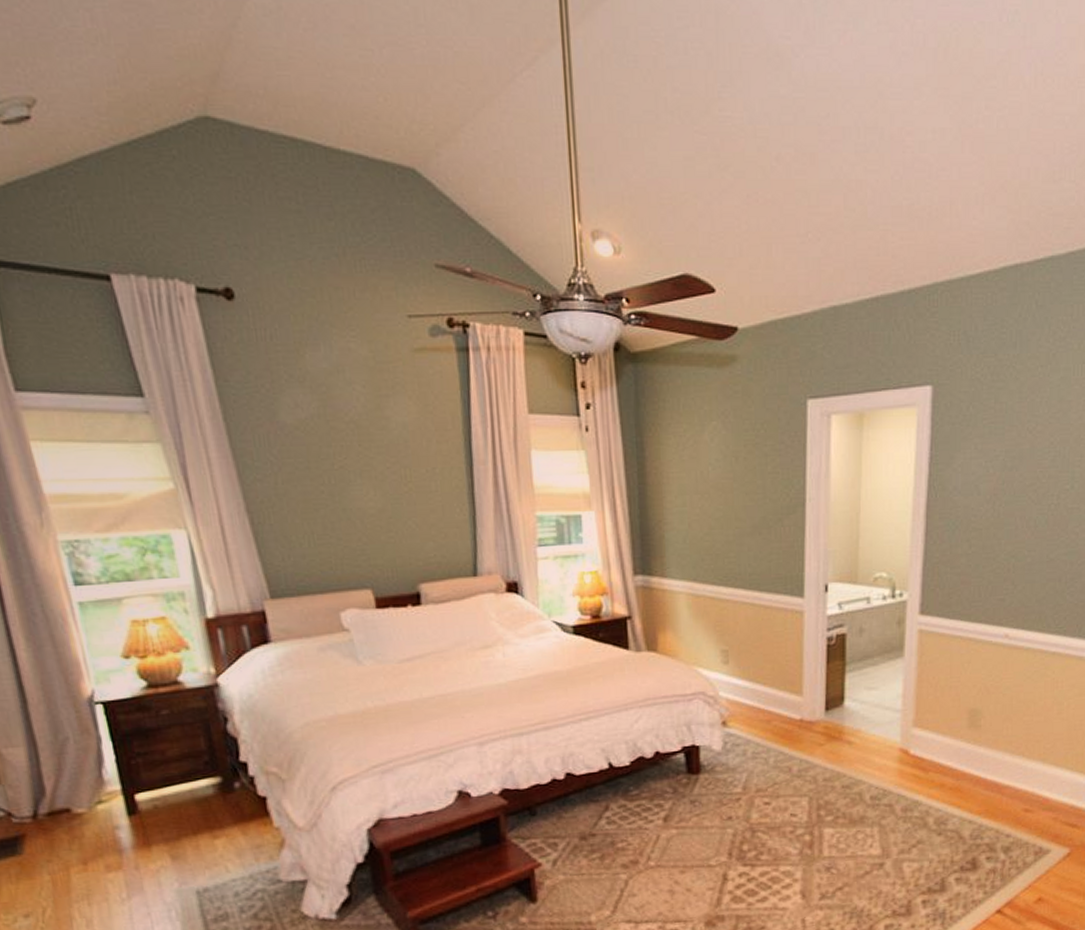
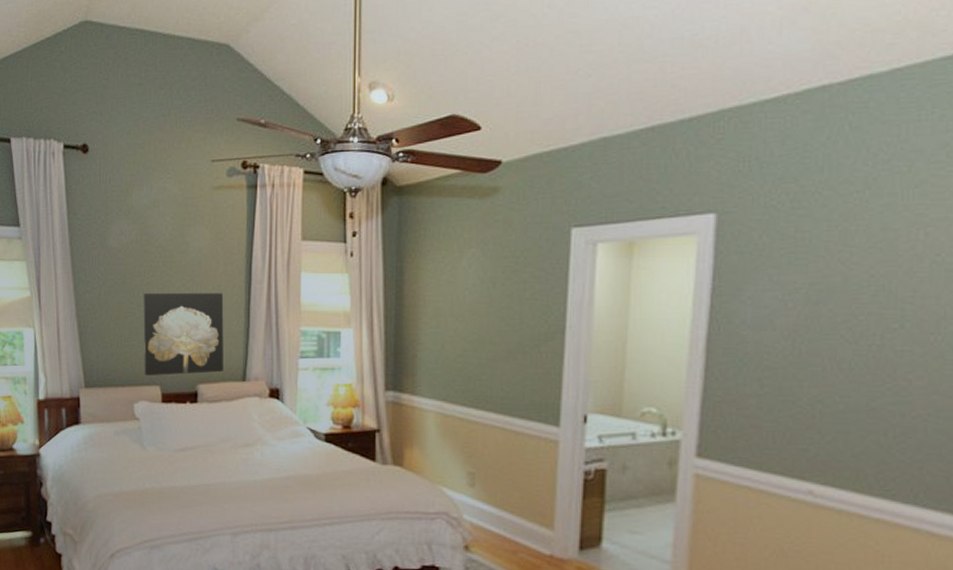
wall art: none [336,477,449,579] -> present [143,293,224,376]

